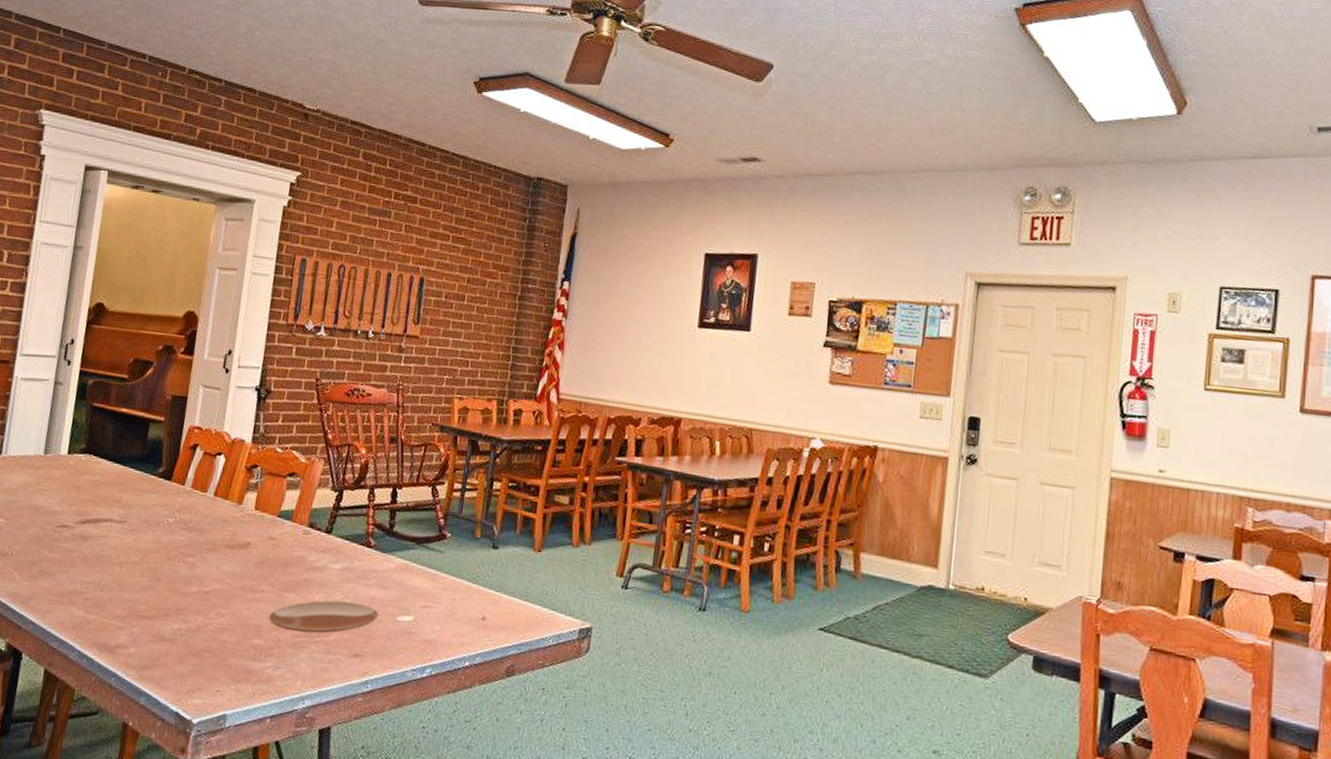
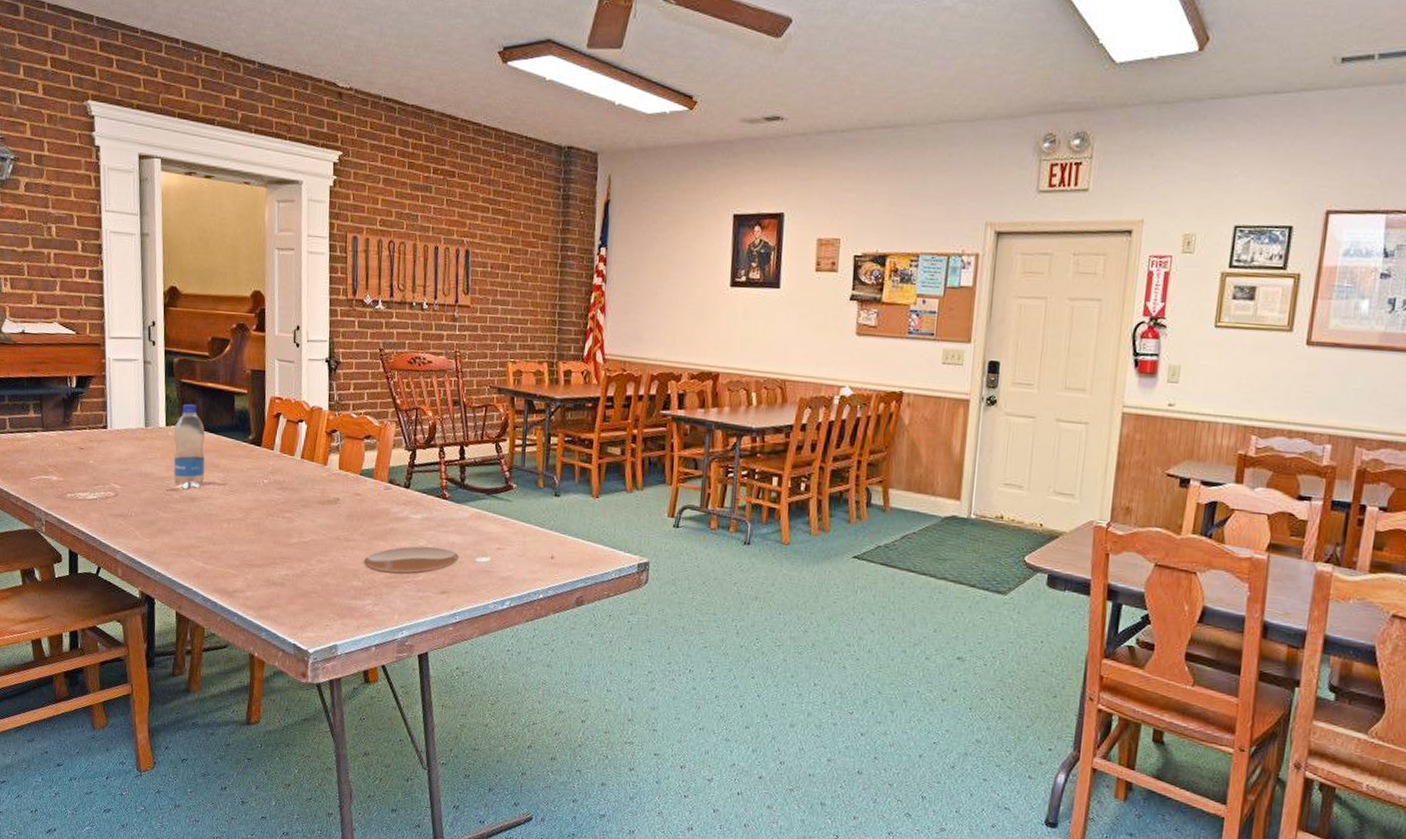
bottle: none [67,430,111,527] -> present [173,404,205,490]

